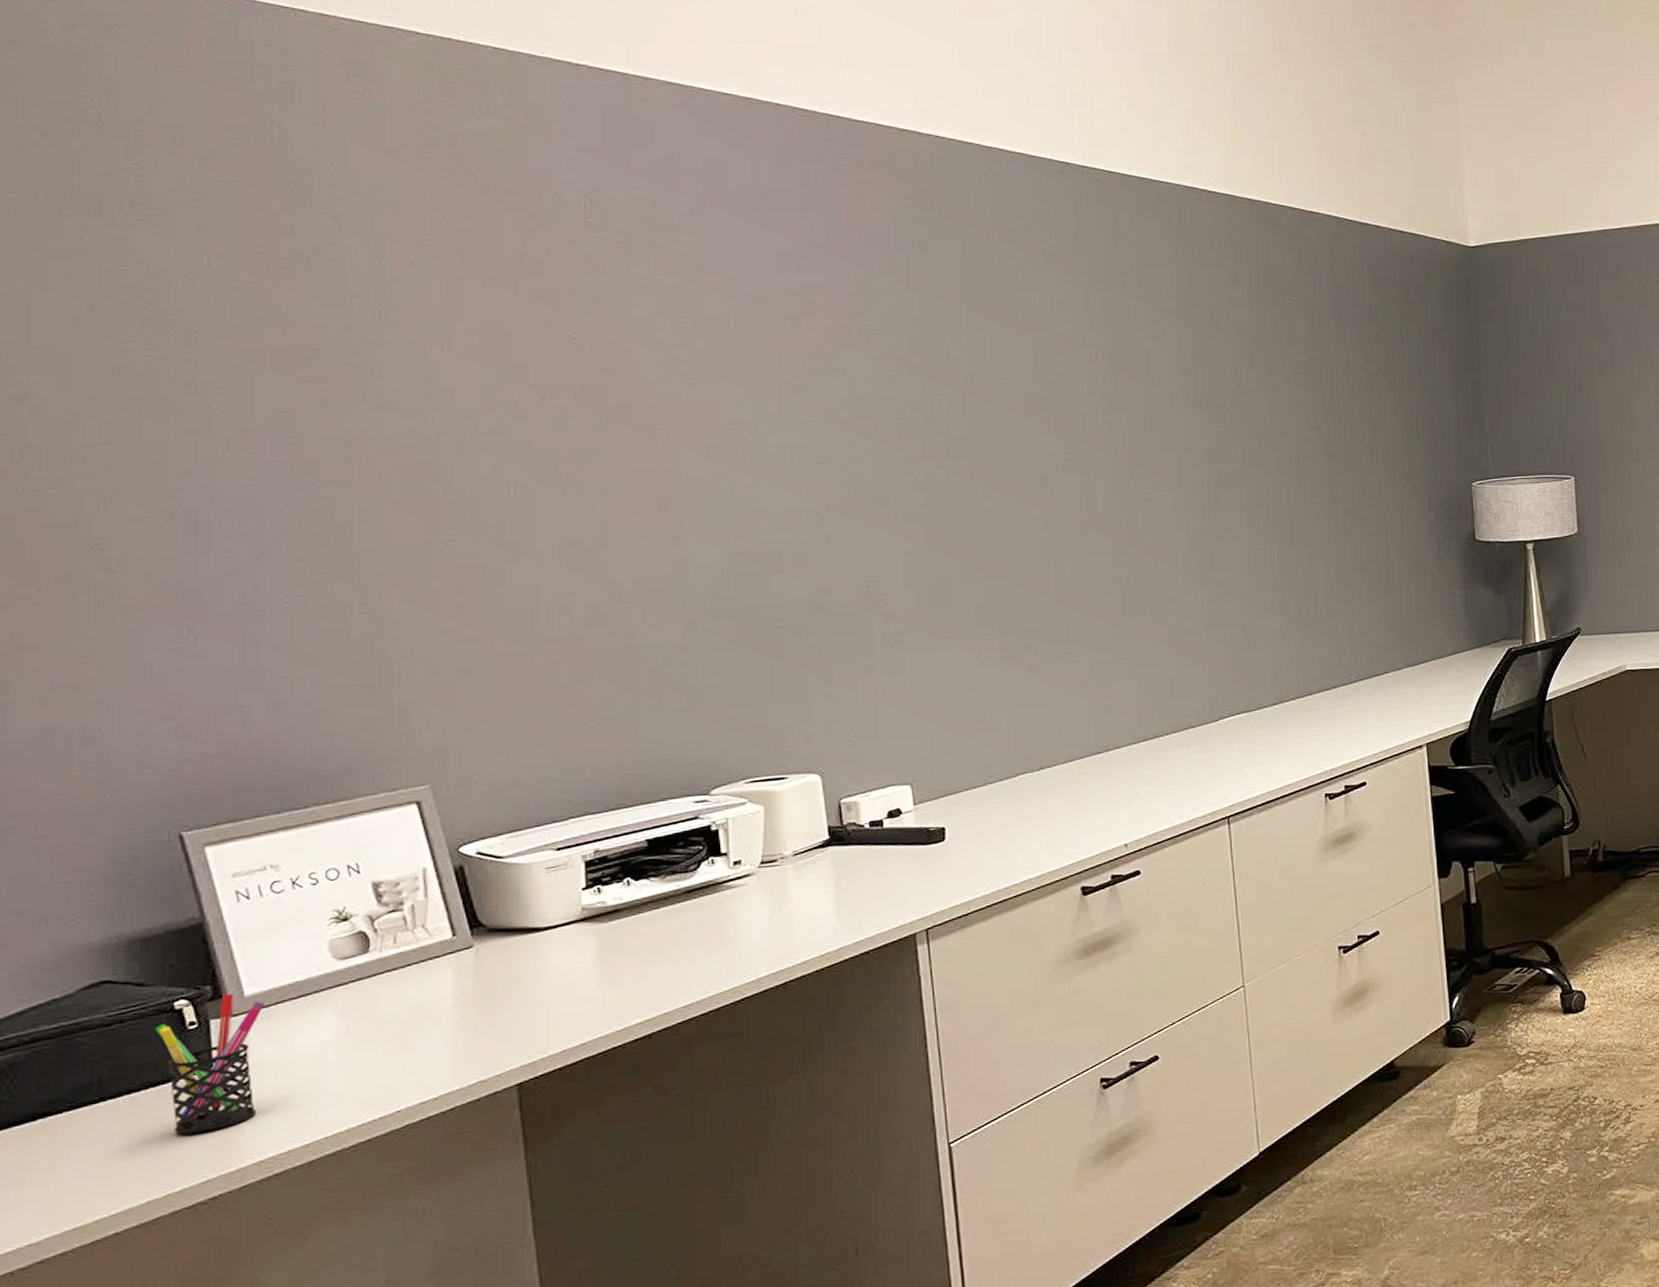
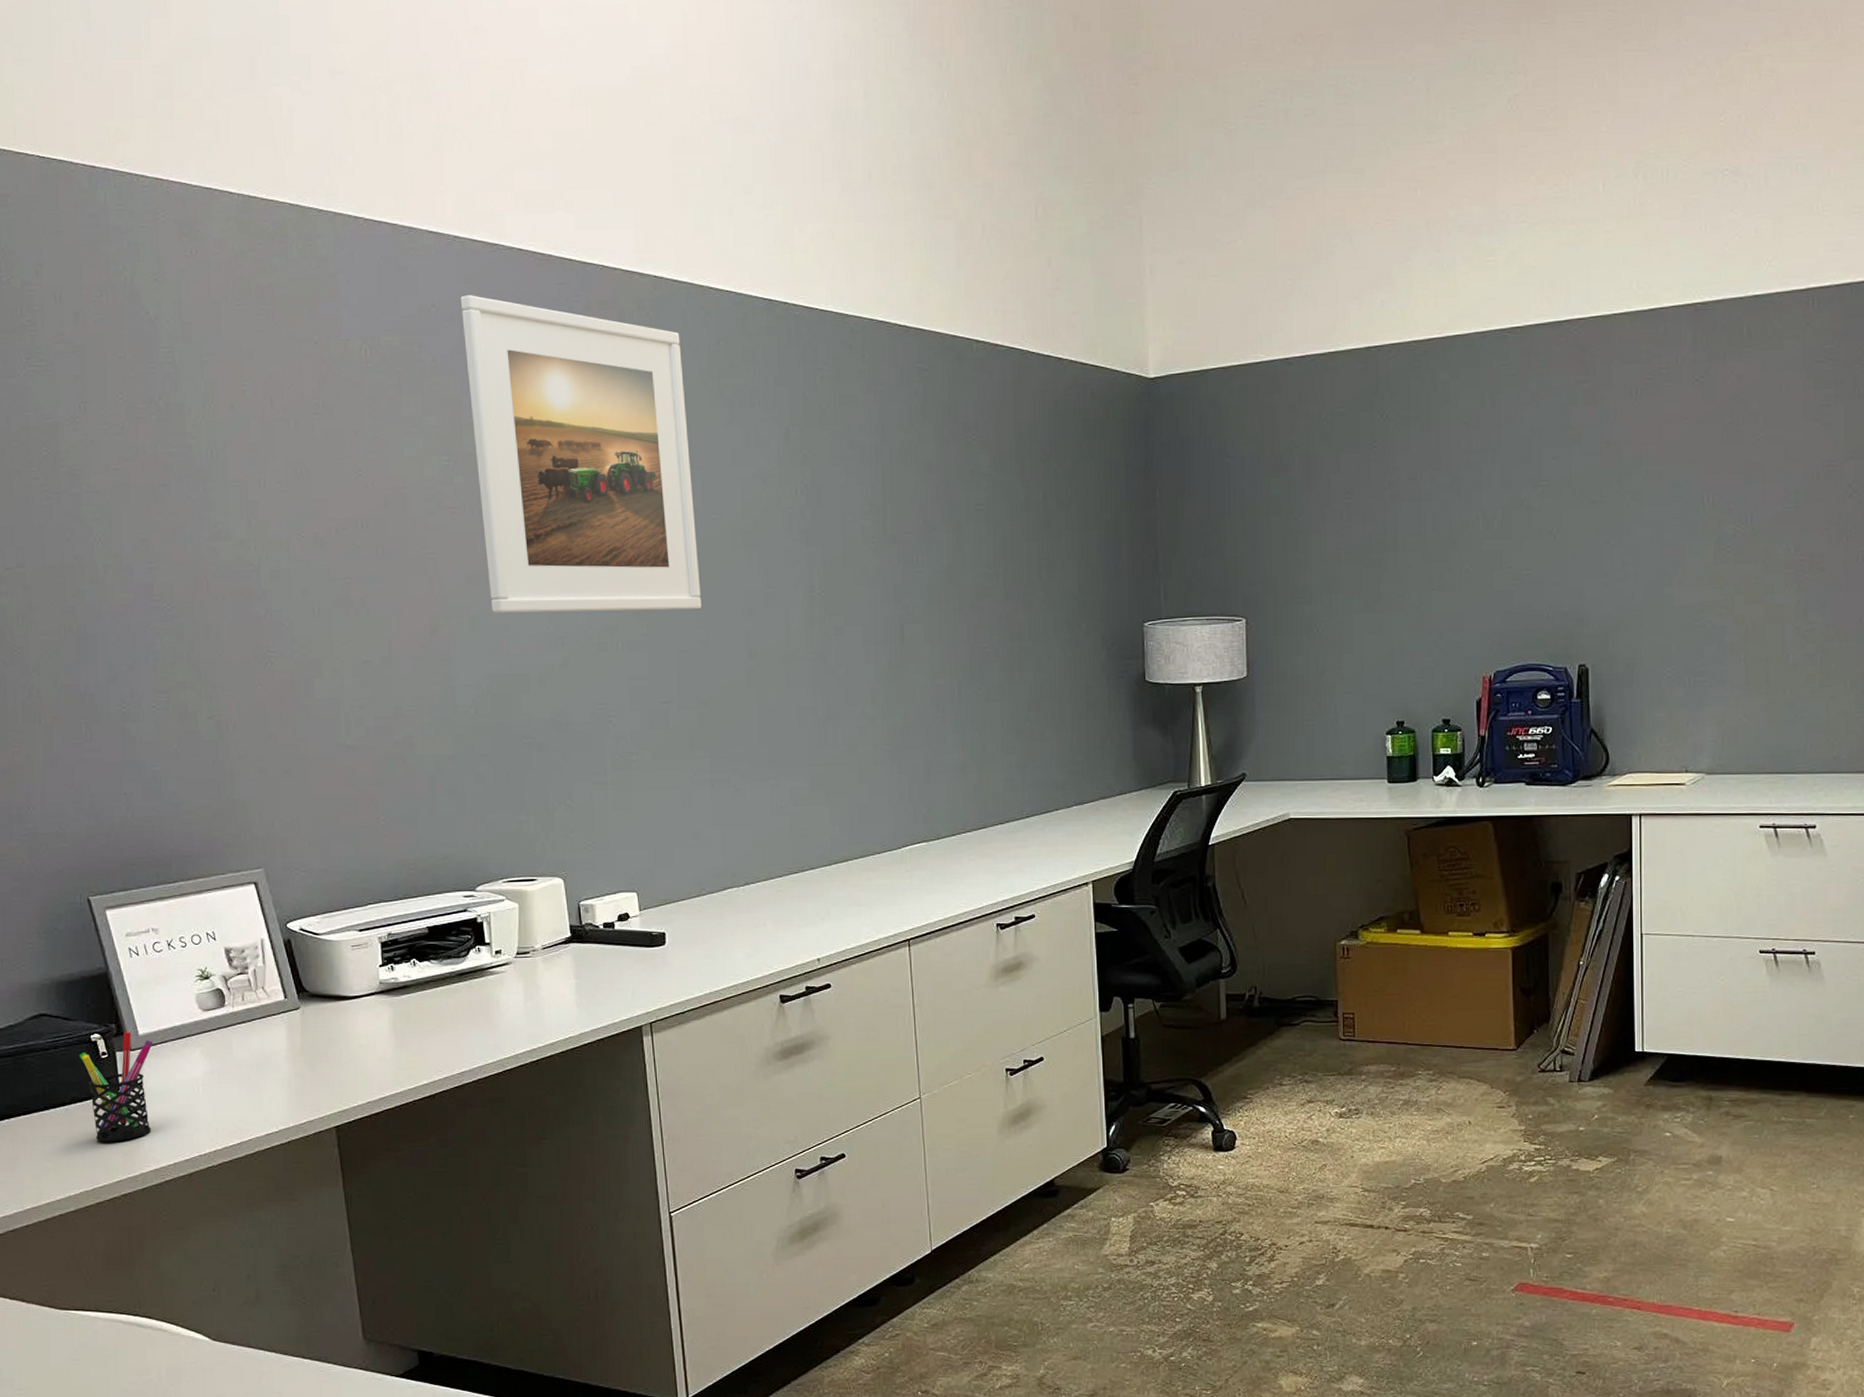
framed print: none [705,150,989,486] -> present [460,295,702,613]

